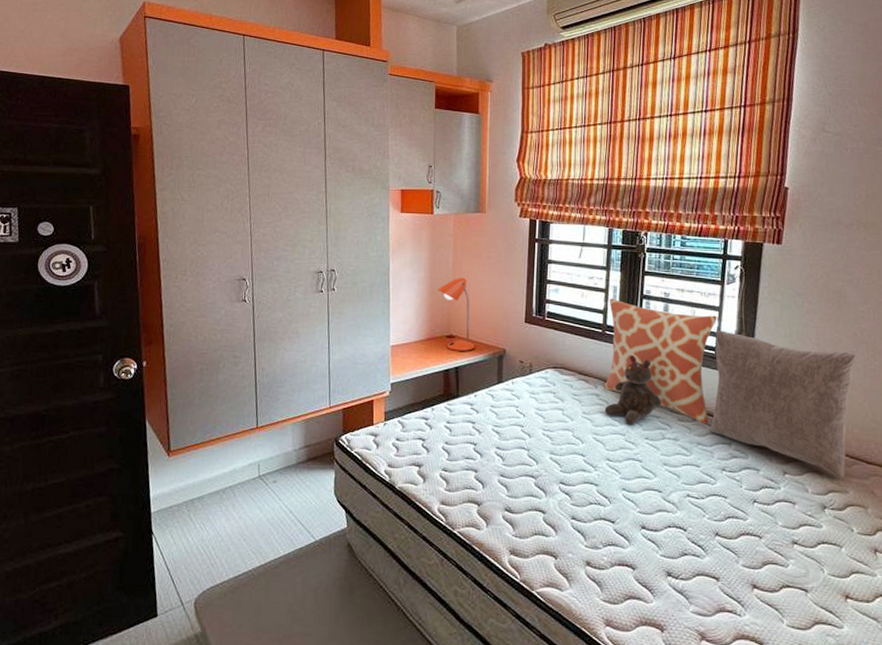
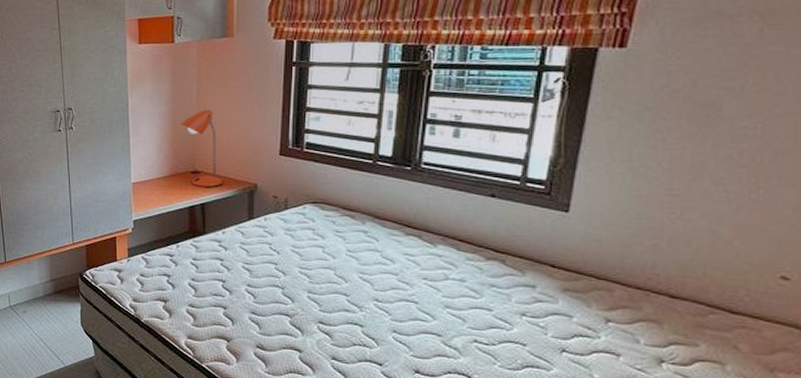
pillow: present [604,298,717,424] -> none [373,124,526,265]
teddy bear: present [604,354,662,426] -> none [373,187,446,265]
pillow: present [710,329,855,479] -> none [508,155,727,330]

